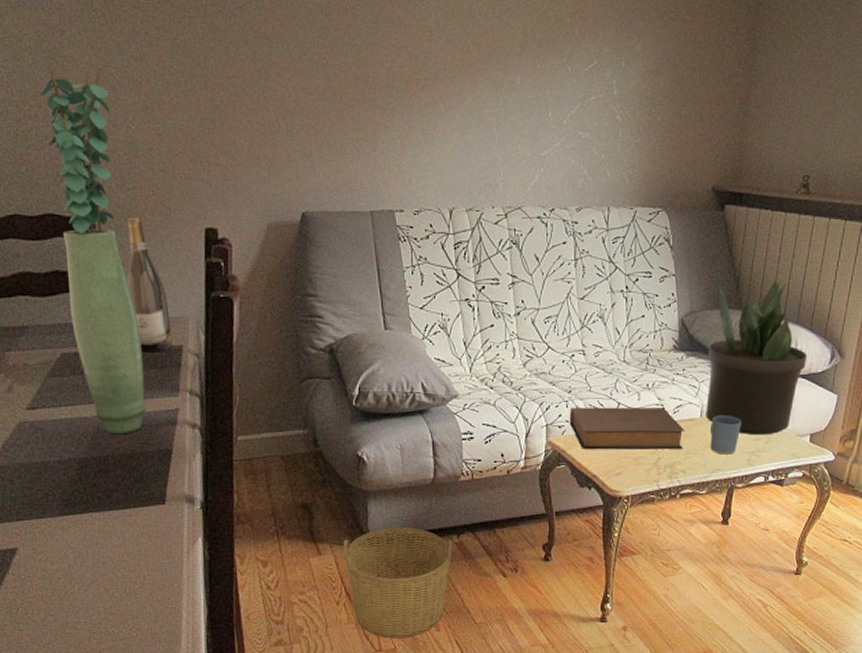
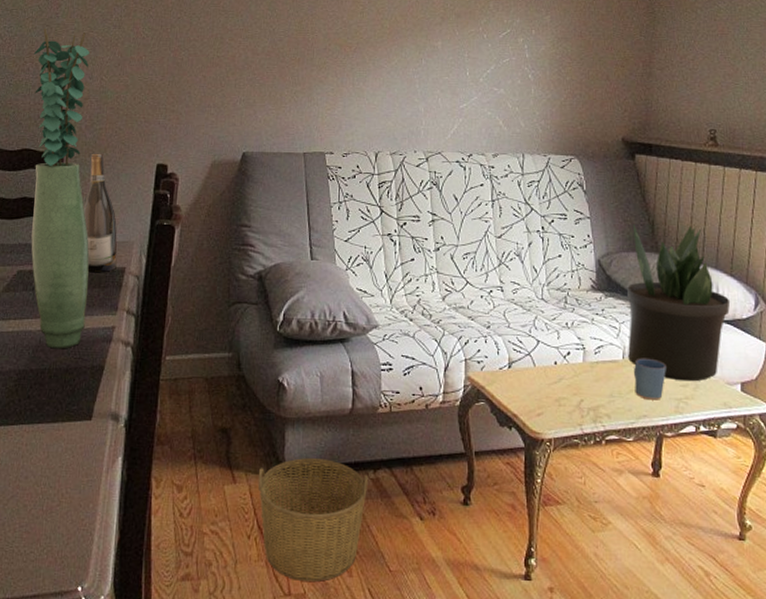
book: present [569,407,685,450] -> none [488,343,608,391]

